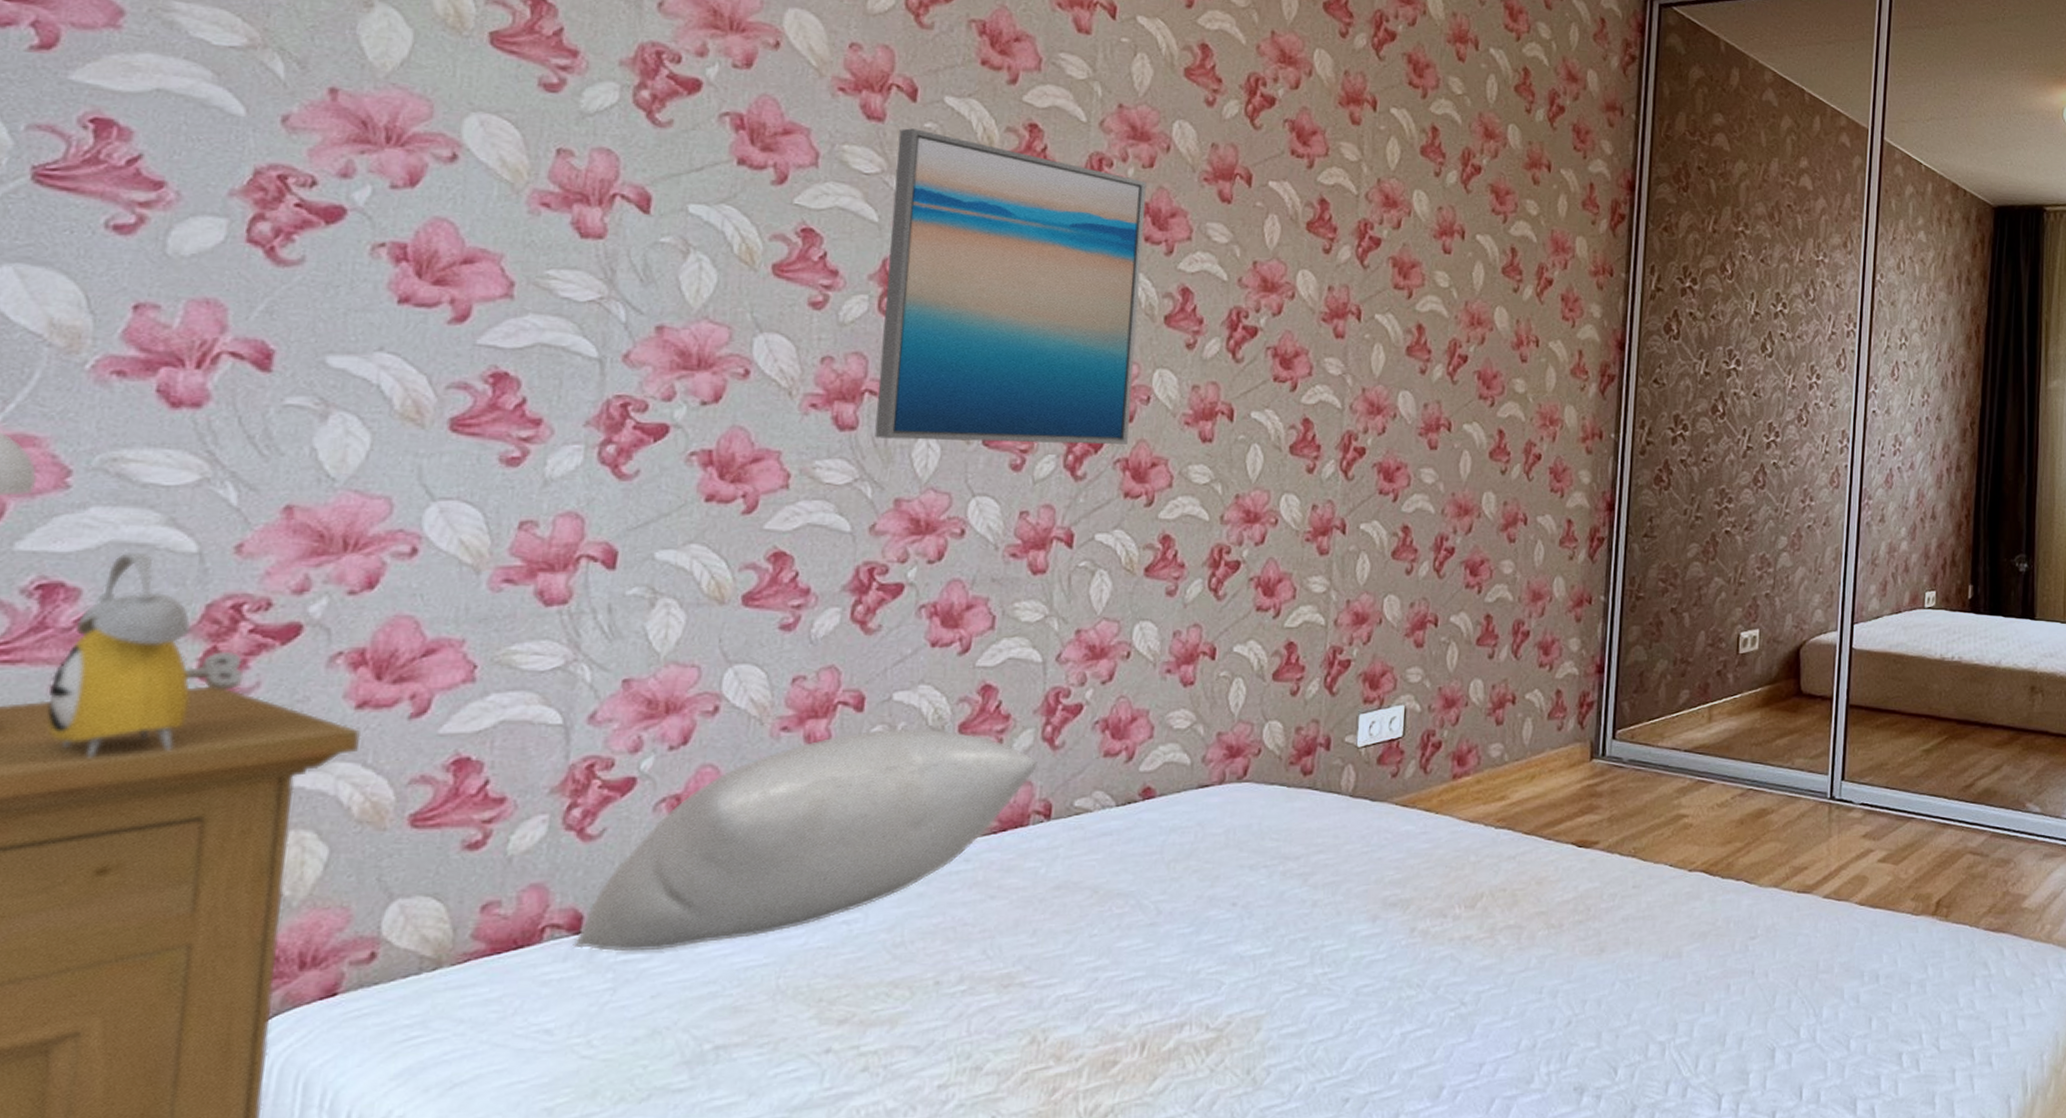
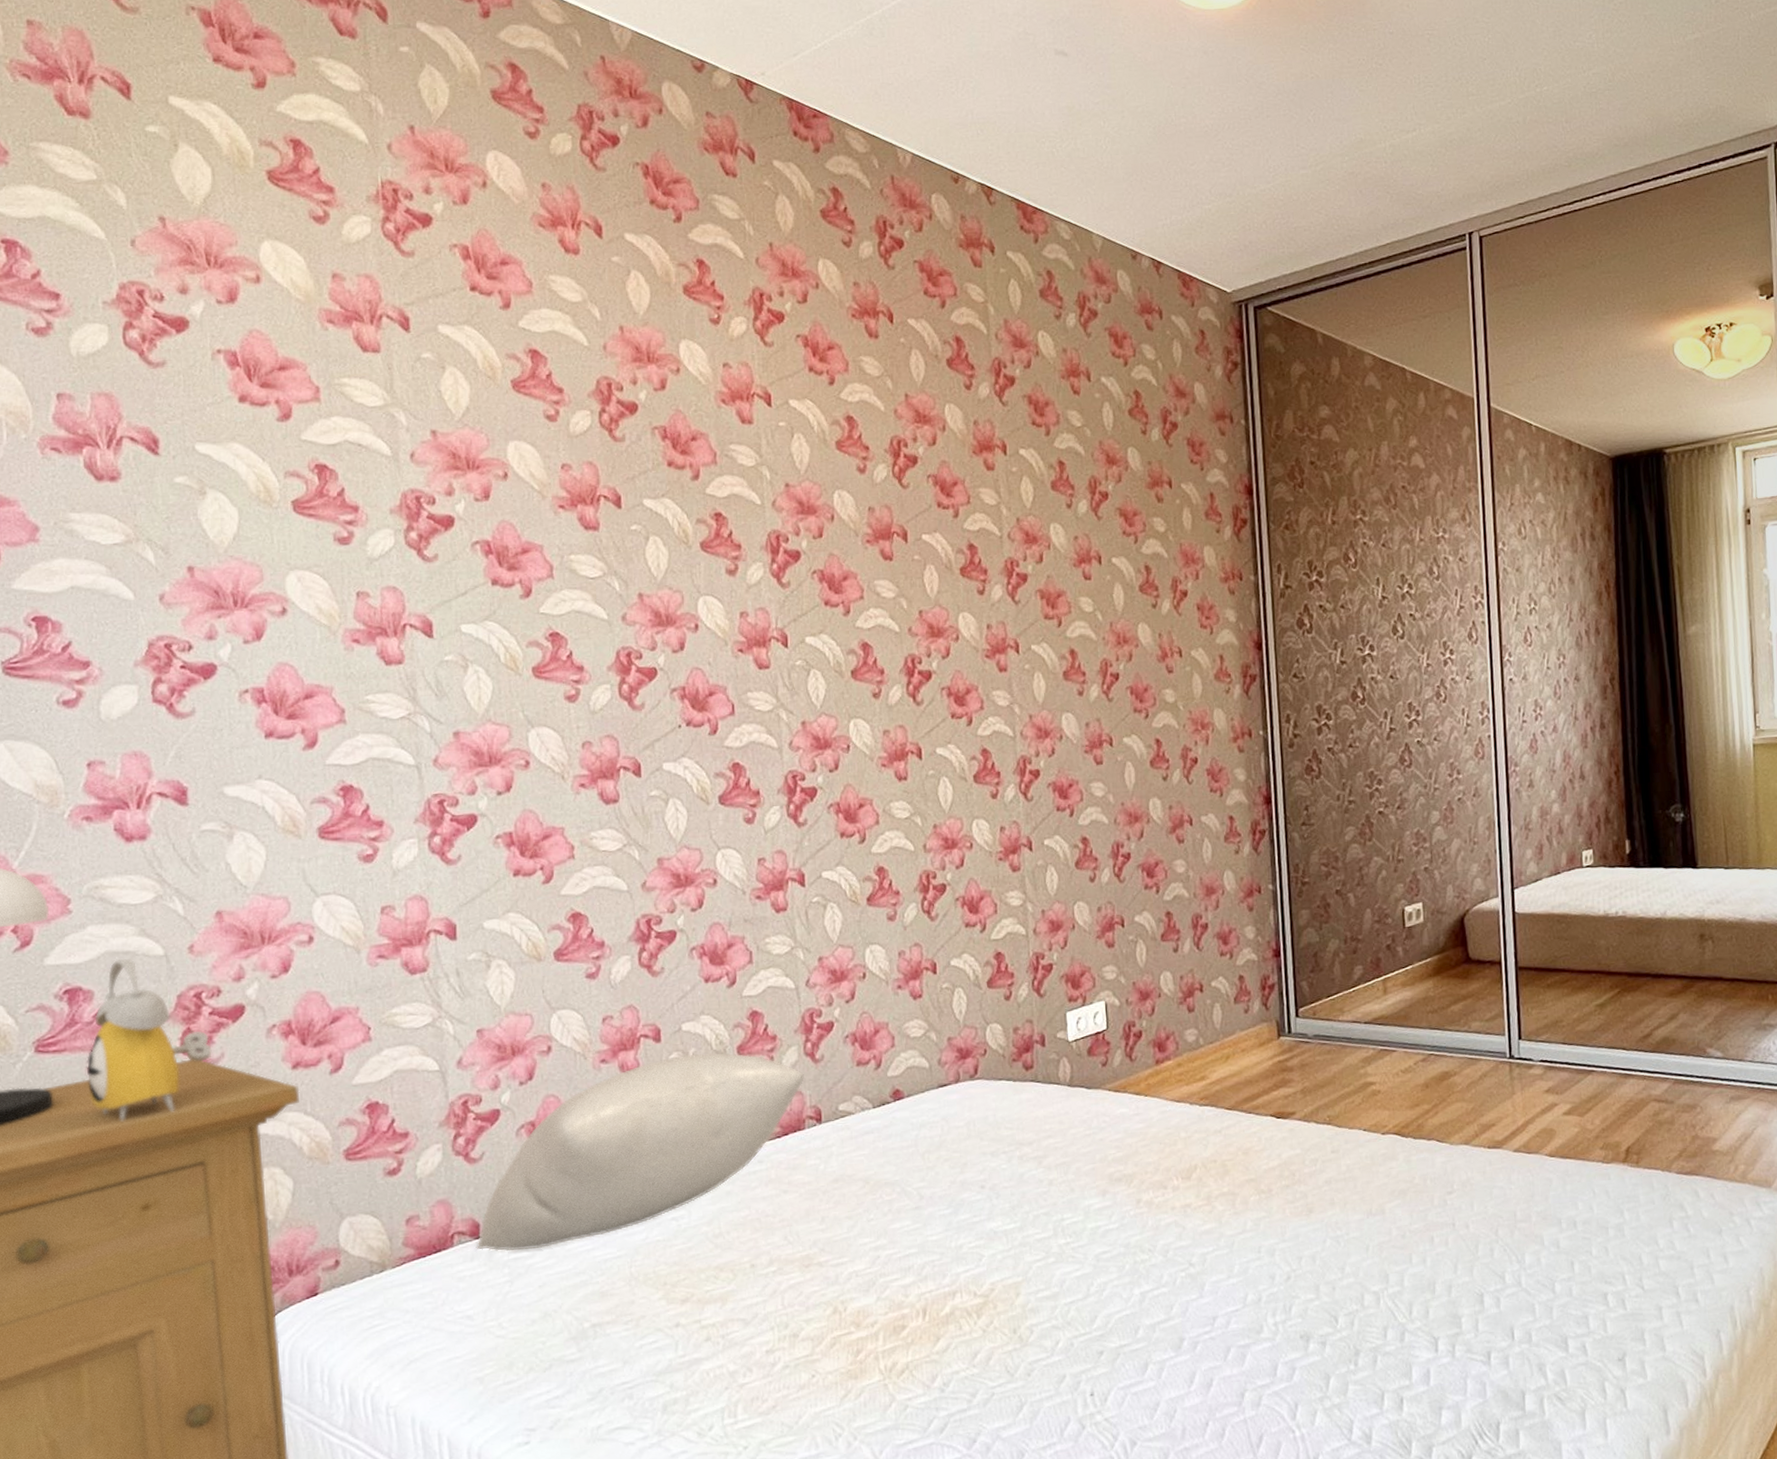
wall art: present [874,128,1147,445] -> none [612,532,836,808]

